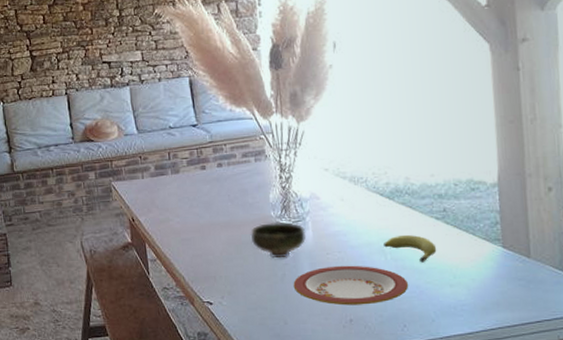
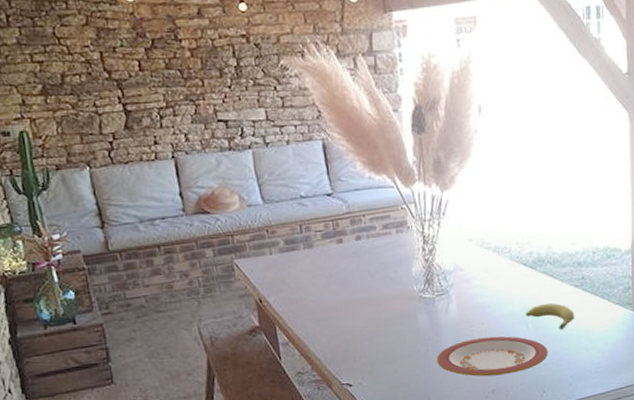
bowl: present [250,221,306,259] -> none [392,296,449,334]

